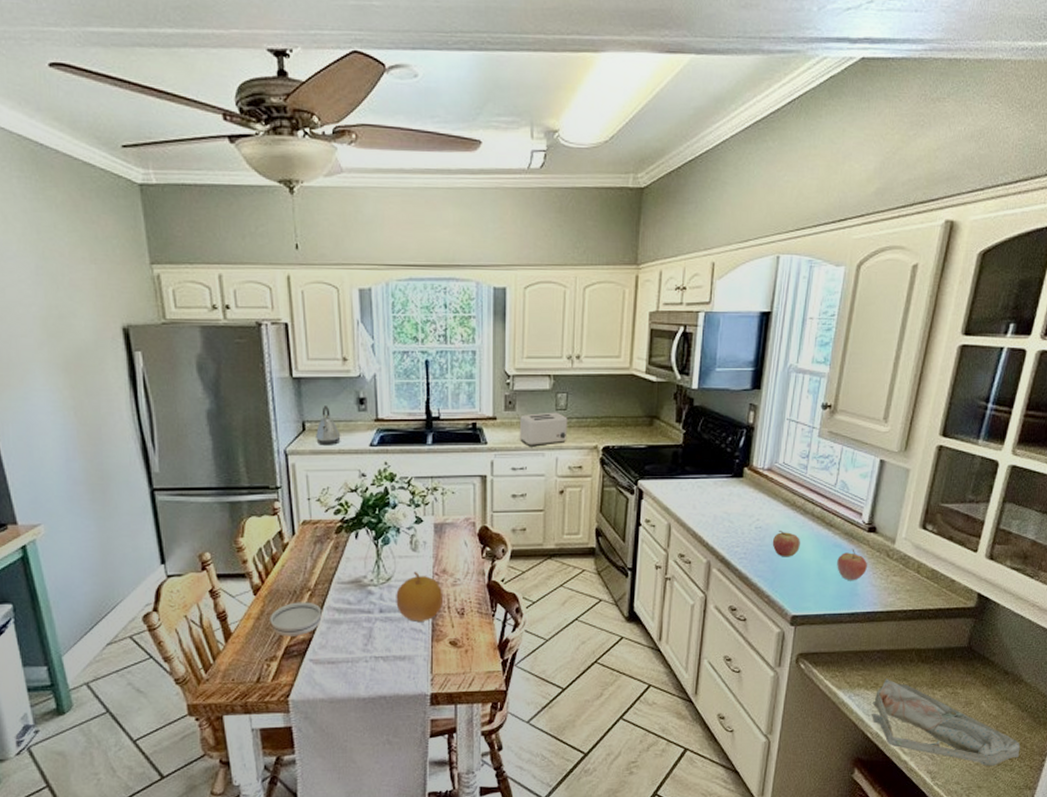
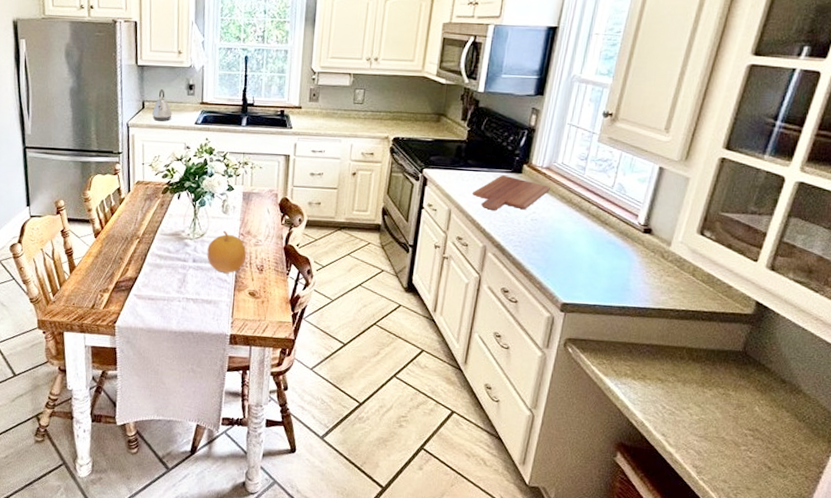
bowl: present [270,601,322,637] -> none [105,246,147,275]
toaster: present [519,412,568,447] -> none [320,105,364,134]
cutting board: none [693,480,774,521] -> present [473,174,552,210]
fruit: present [772,531,800,557] -> none [546,224,575,249]
fruit: present [837,548,867,581] -> none [610,247,641,277]
bag: present [872,678,1021,767] -> none [638,372,796,471]

